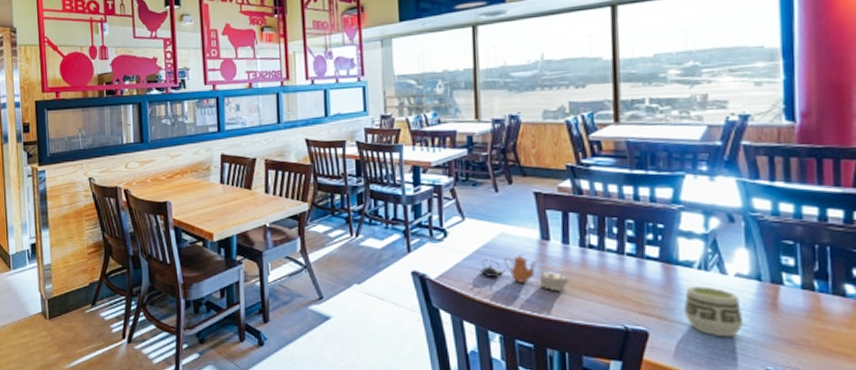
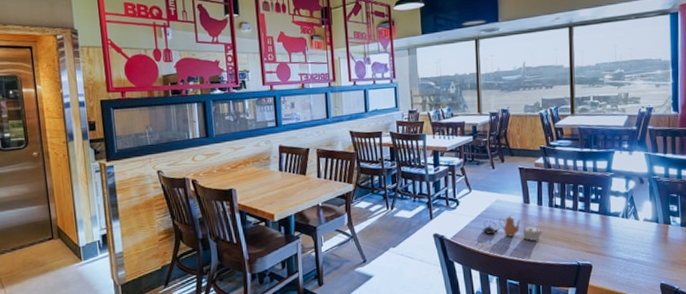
cup: present [683,286,744,338] -> none [613,229,648,264]

